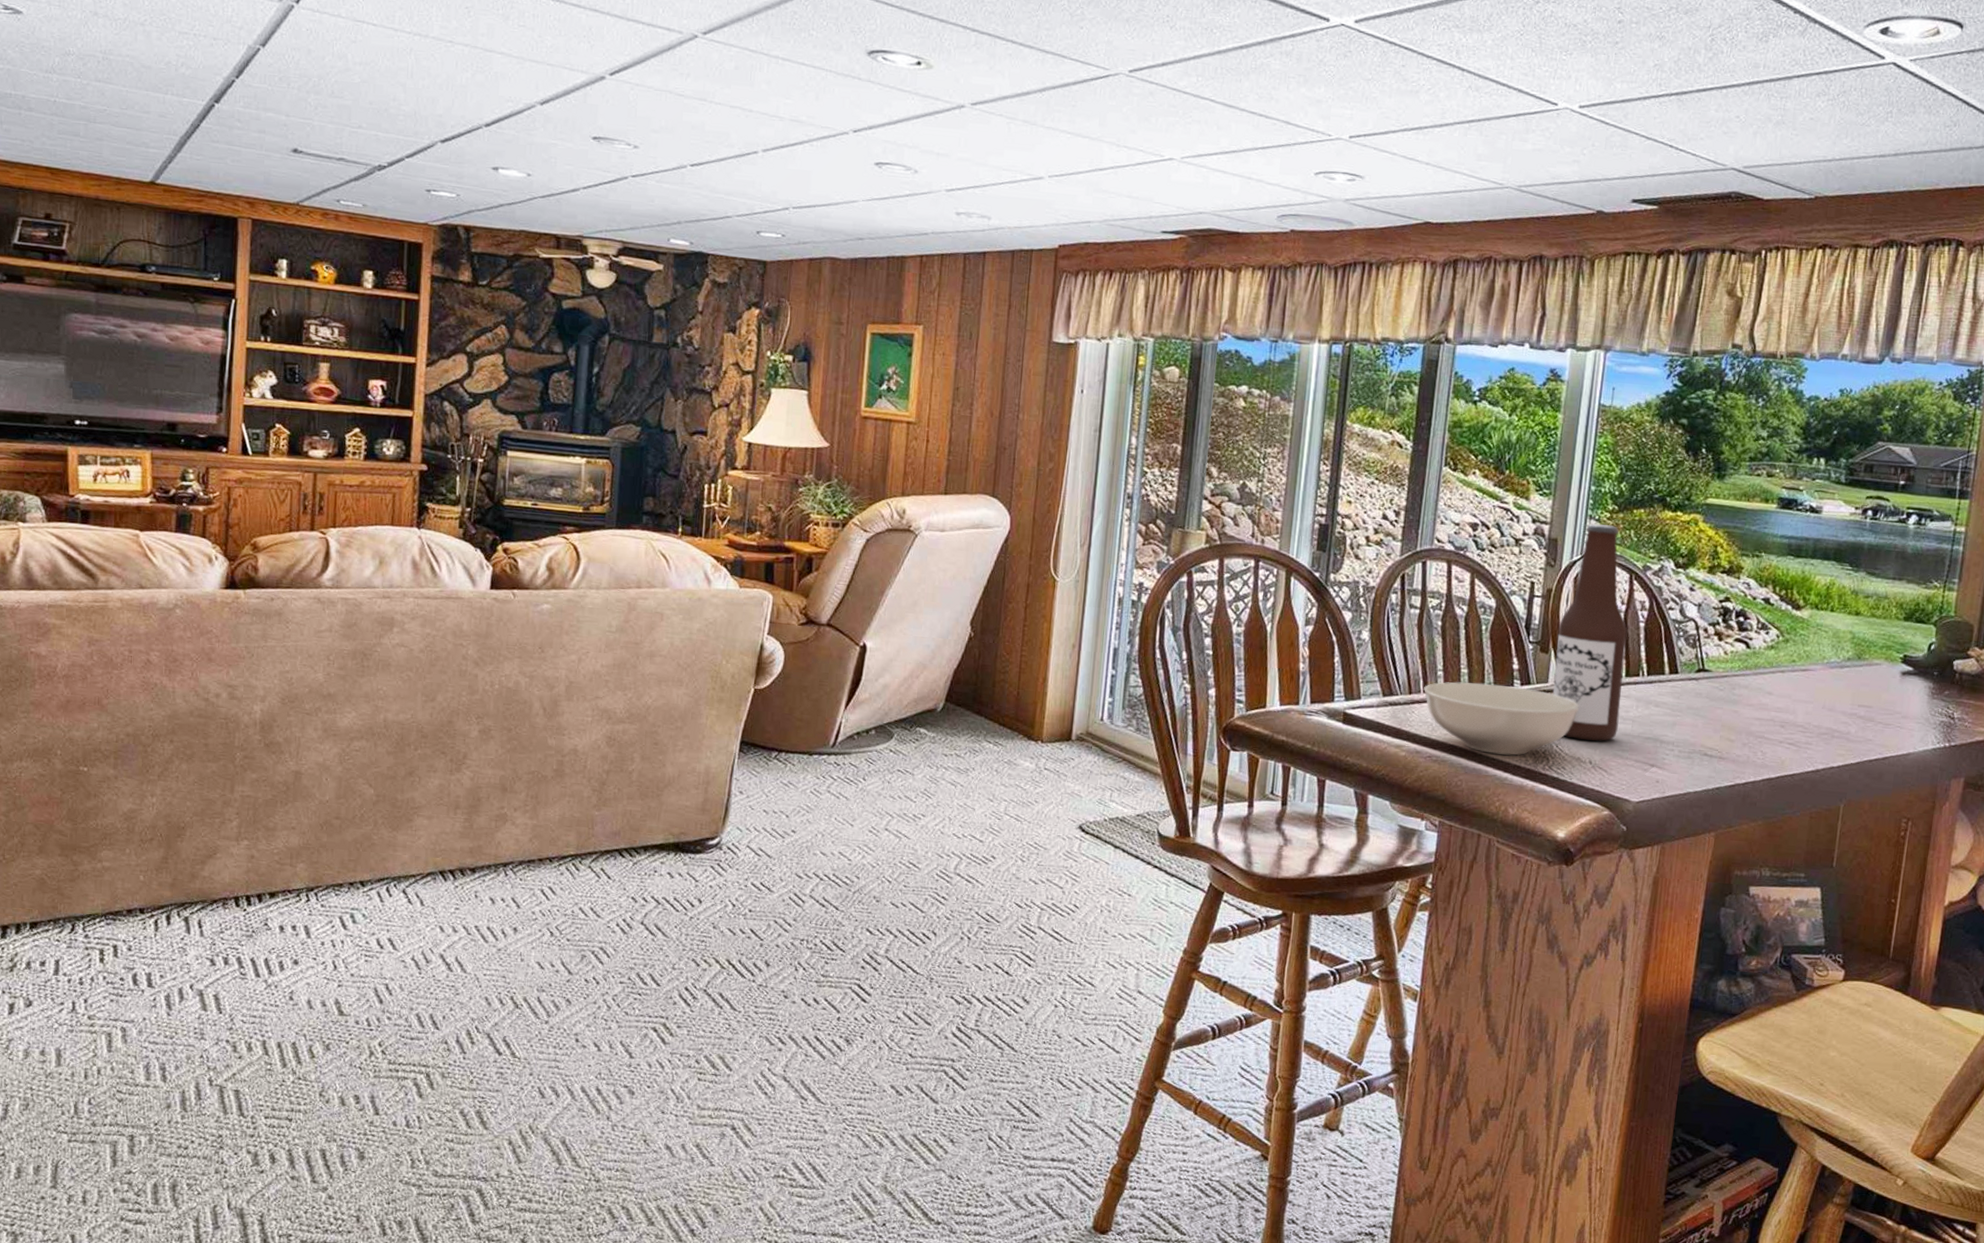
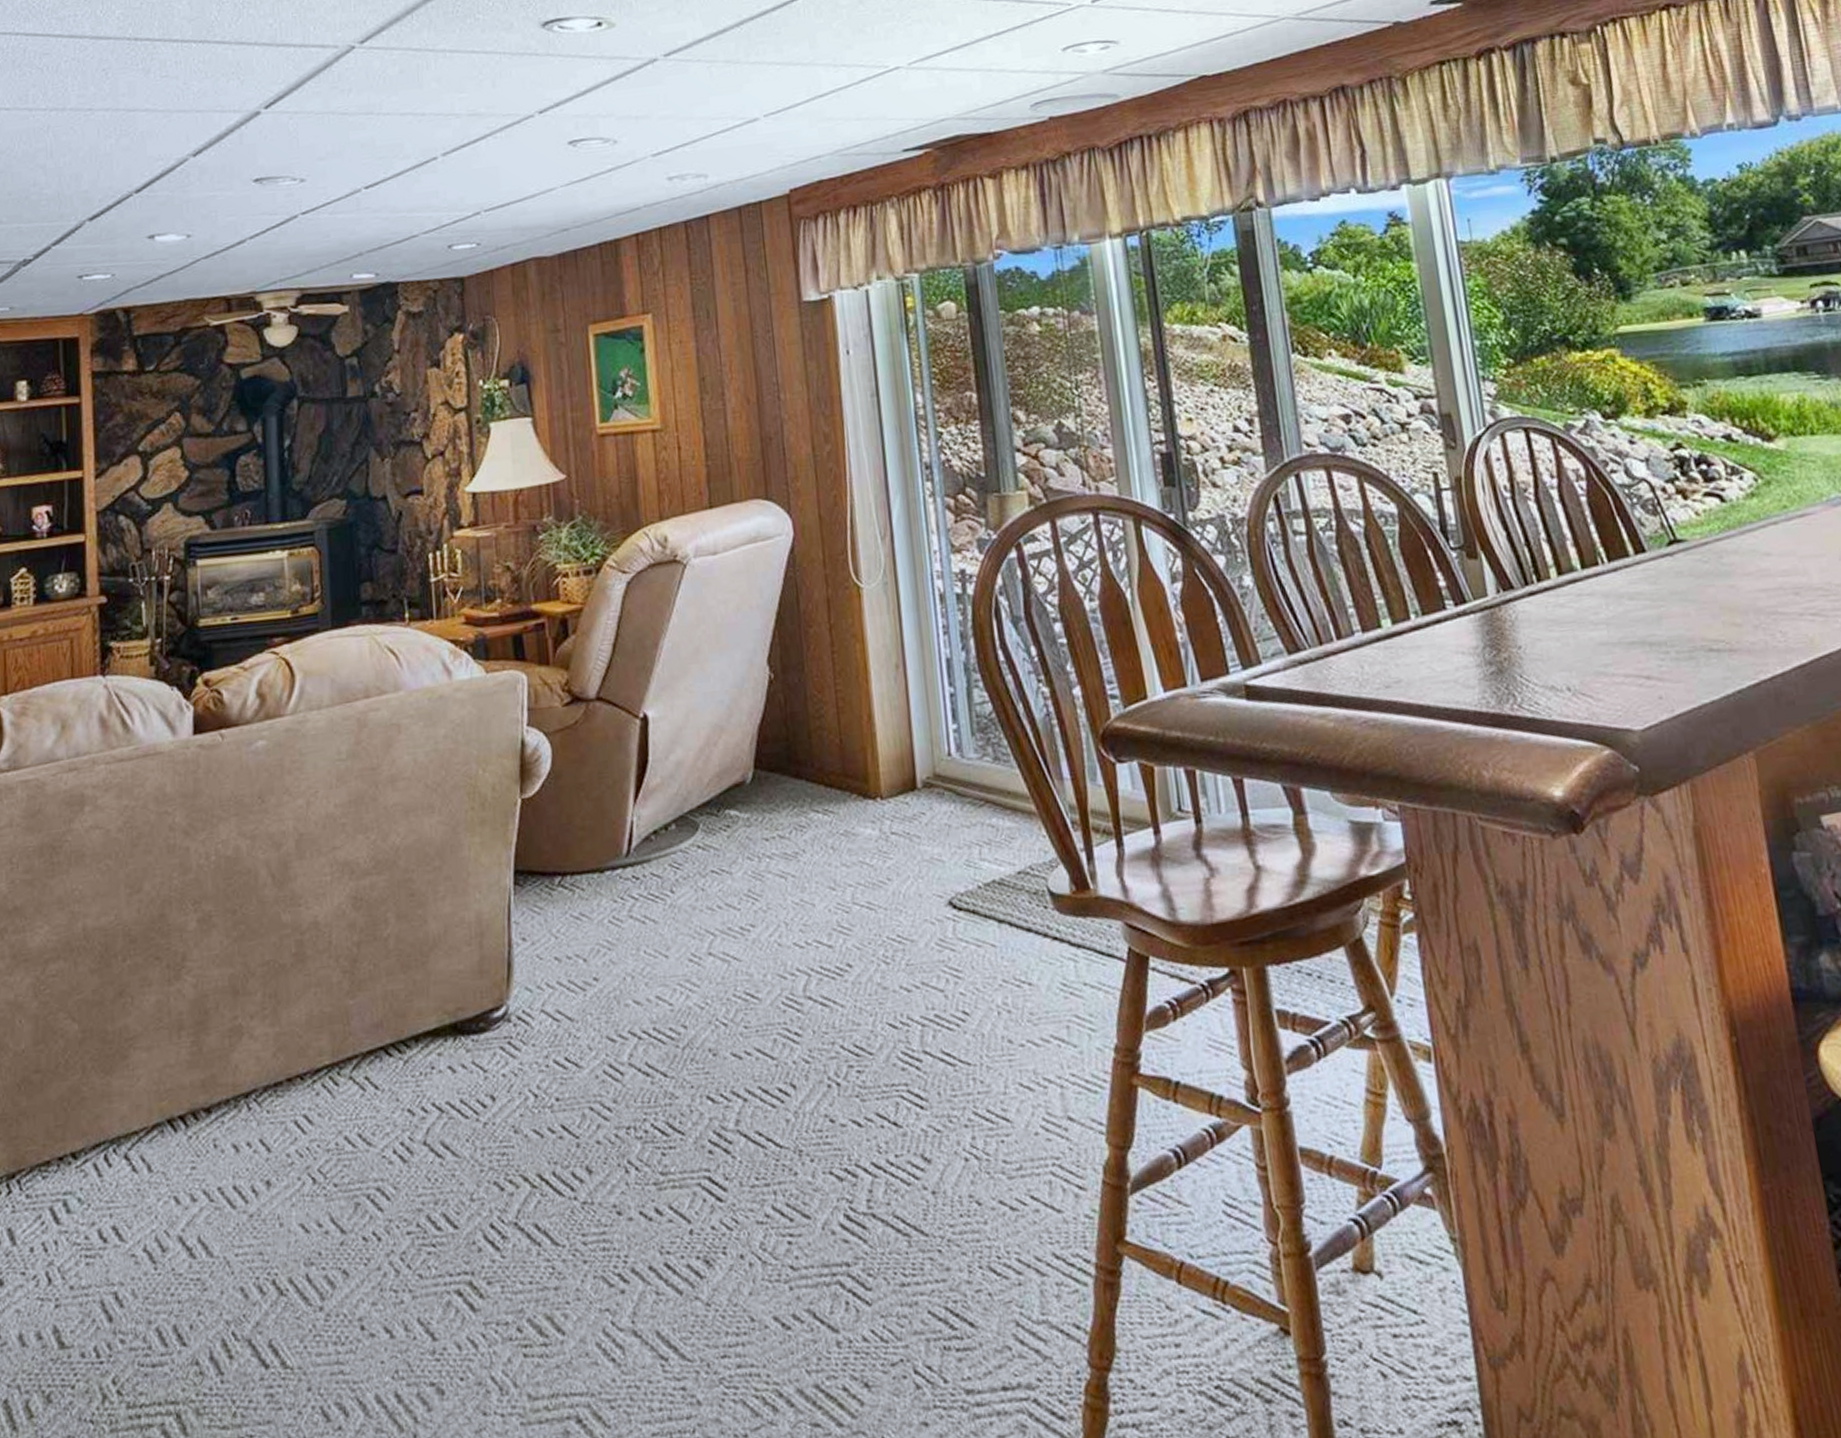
bowl: present [1423,682,1580,756] -> none [1336,608,1536,703]
root beer bottle: present [1552,523,1628,742] -> none [1481,383,1592,662]

